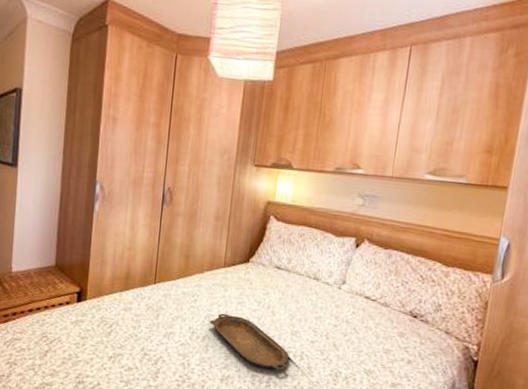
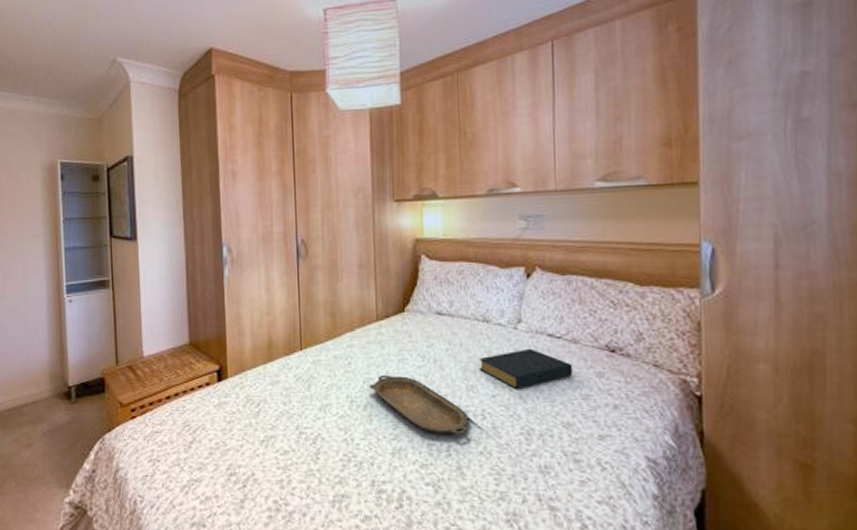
hardback book: none [304,306,381,338] -> present [478,348,573,388]

